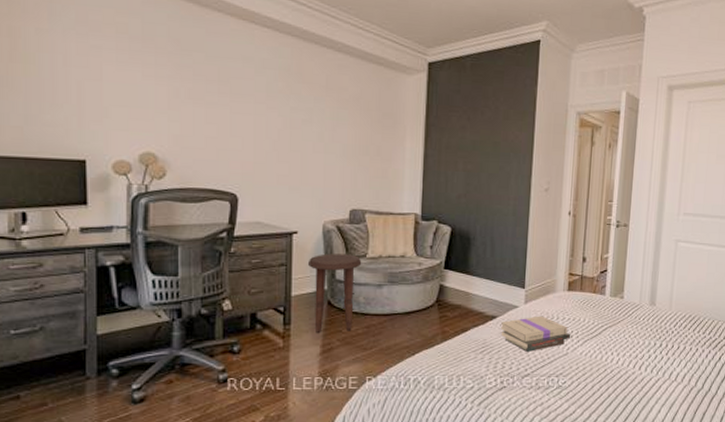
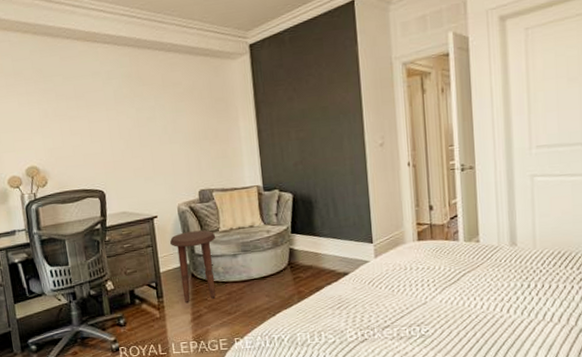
books: present [501,316,571,352] -> none [354,268,428,304]

